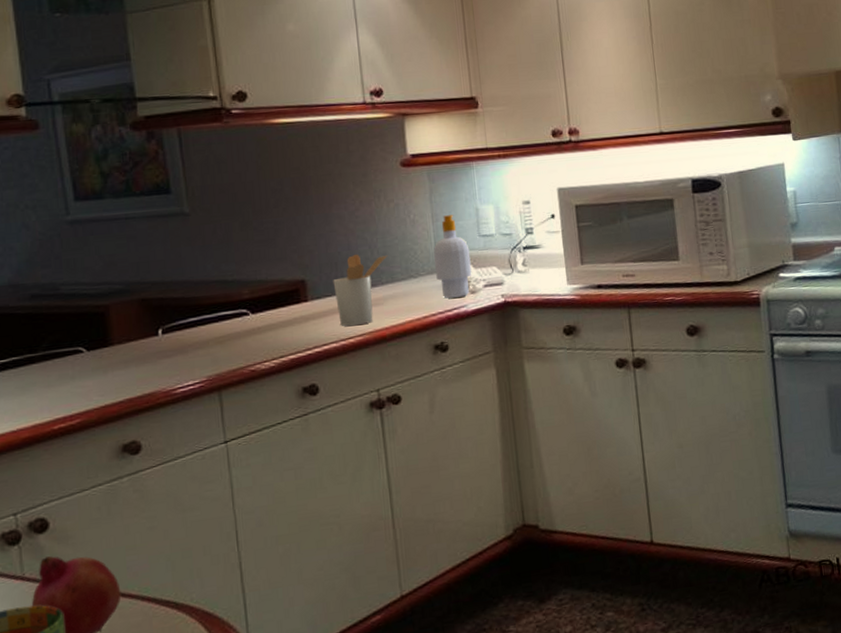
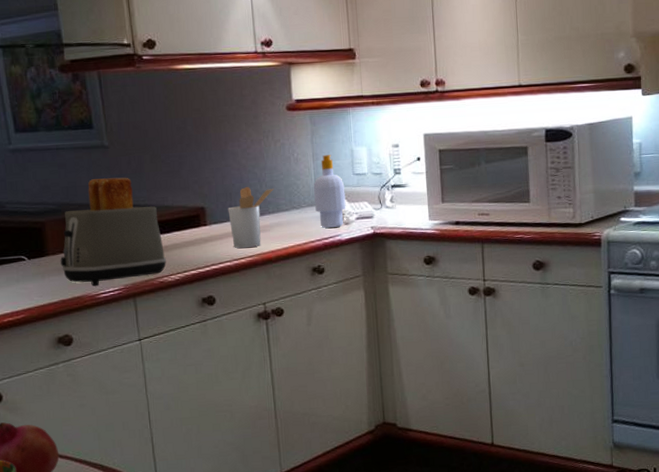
toaster: none [127,248,259,380] -> present [60,177,166,287]

